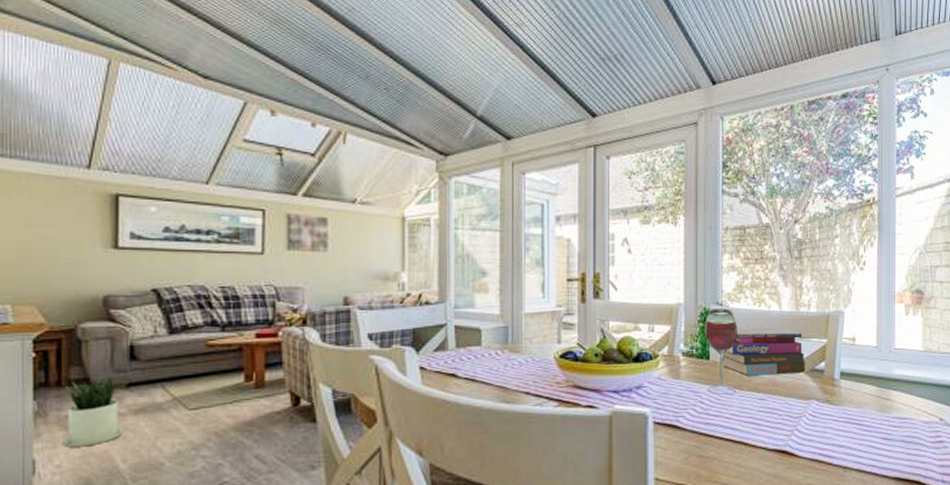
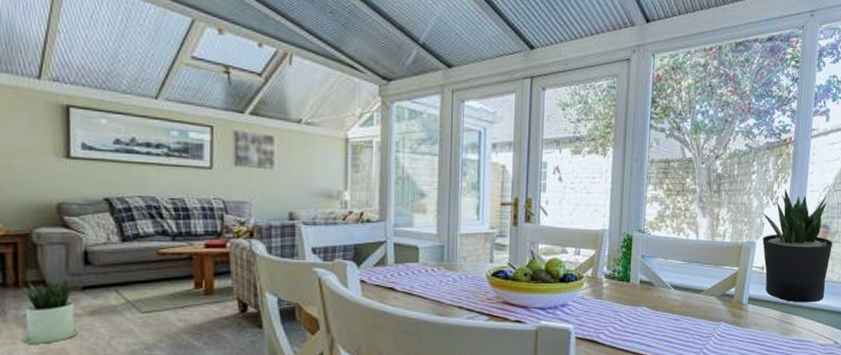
wineglass: present [704,309,737,395] -> none [626,236,657,314]
books: present [723,327,805,376] -> none [641,254,717,298]
planter: none [849,252,928,376] -> present [762,188,833,303]

